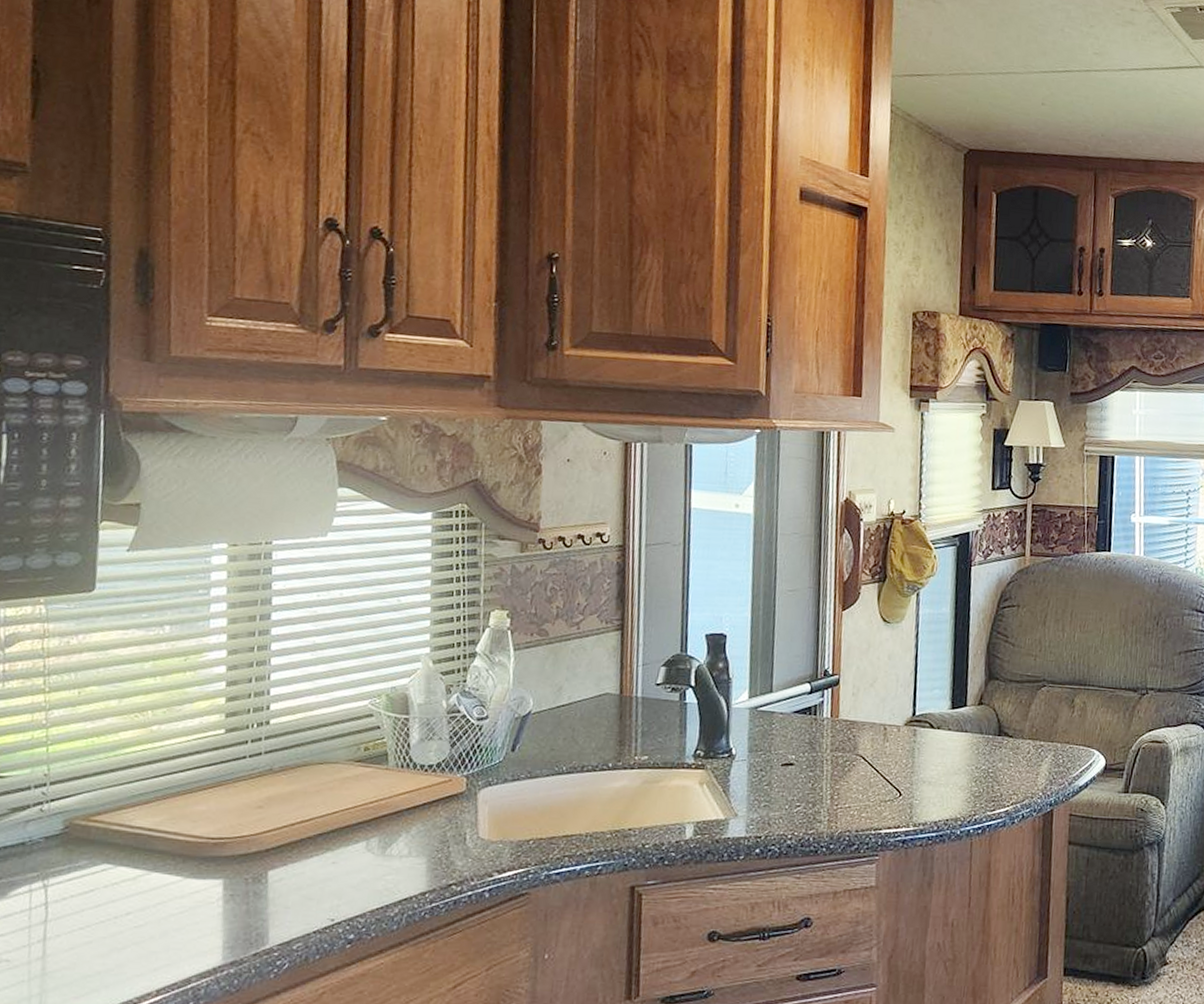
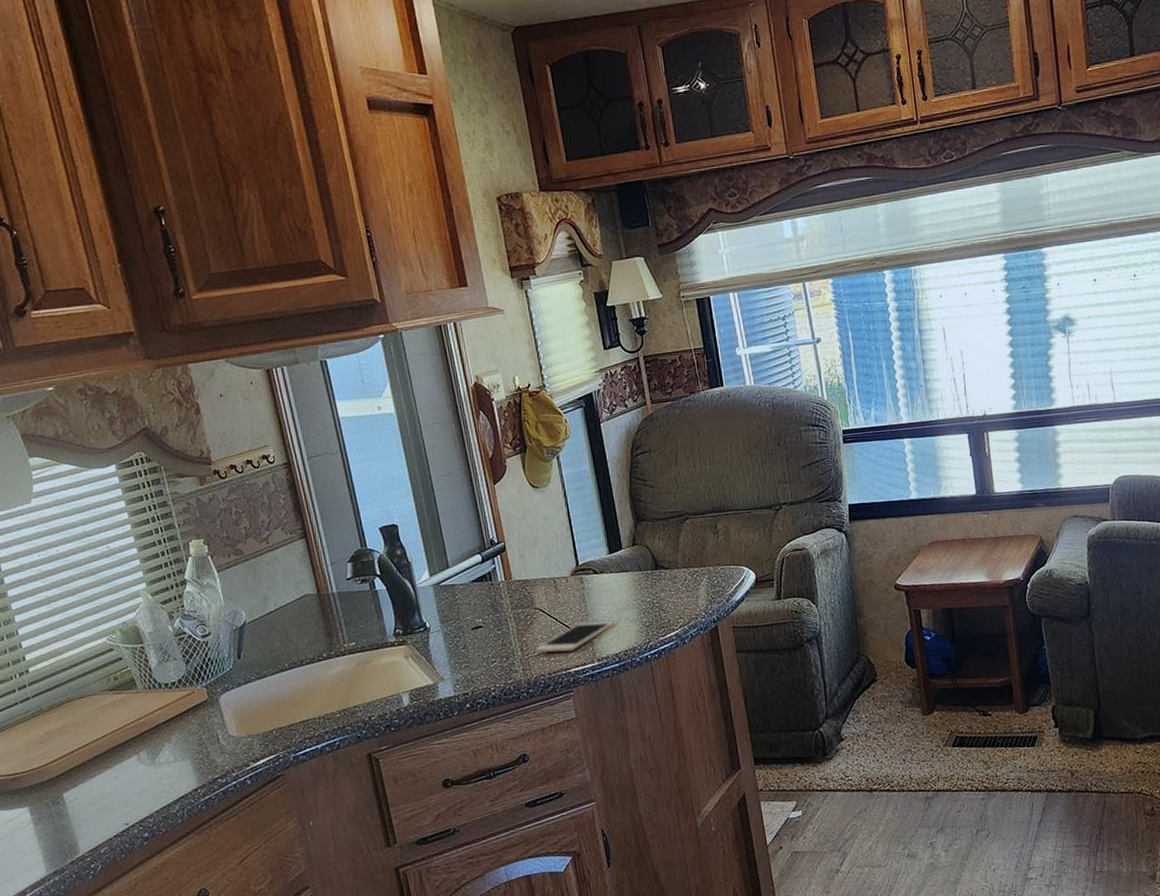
cell phone: none [848,779,940,810] -> present [536,621,614,653]

